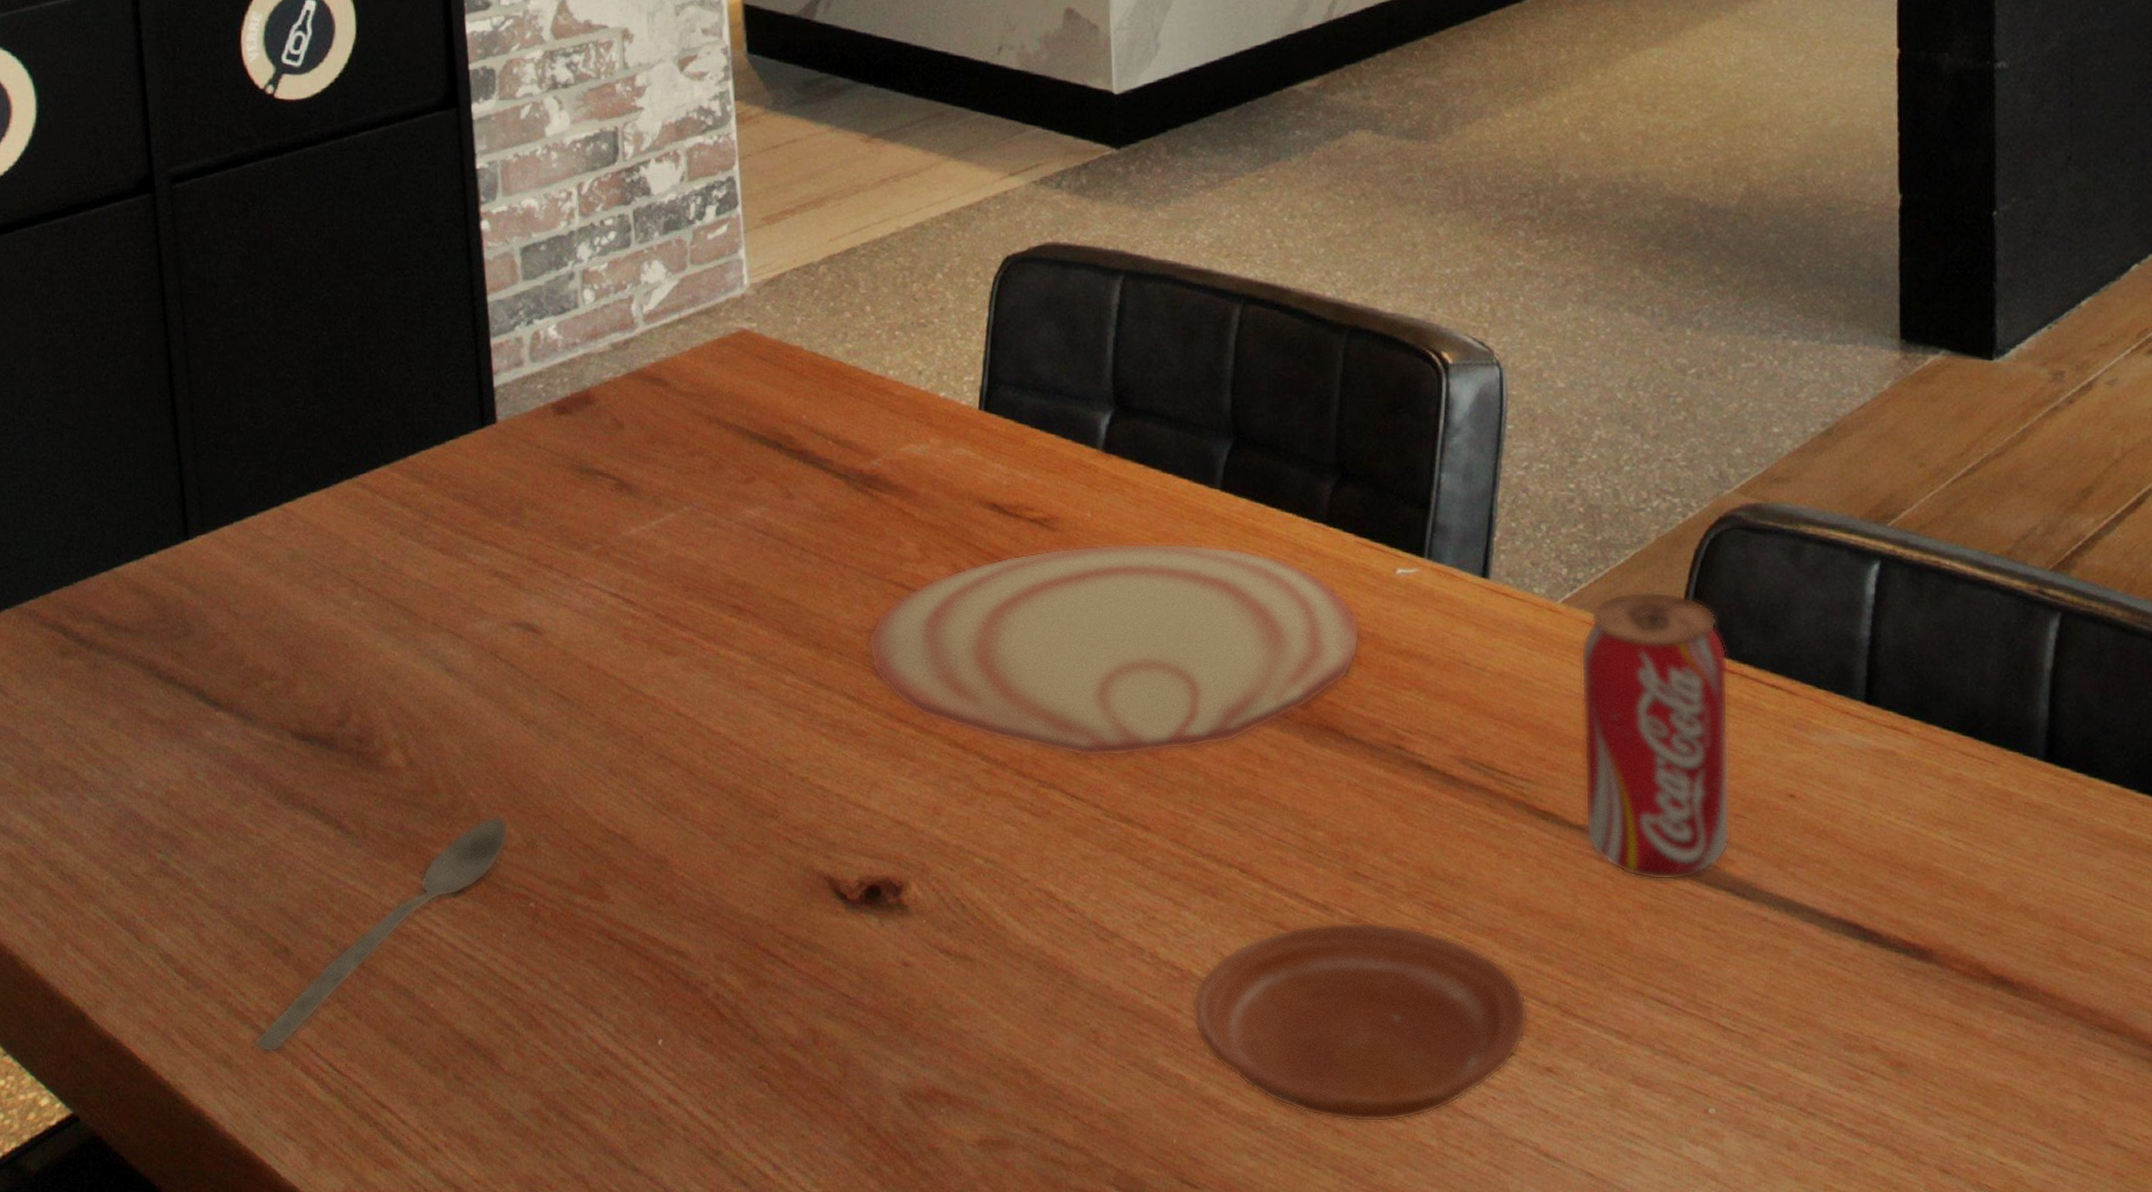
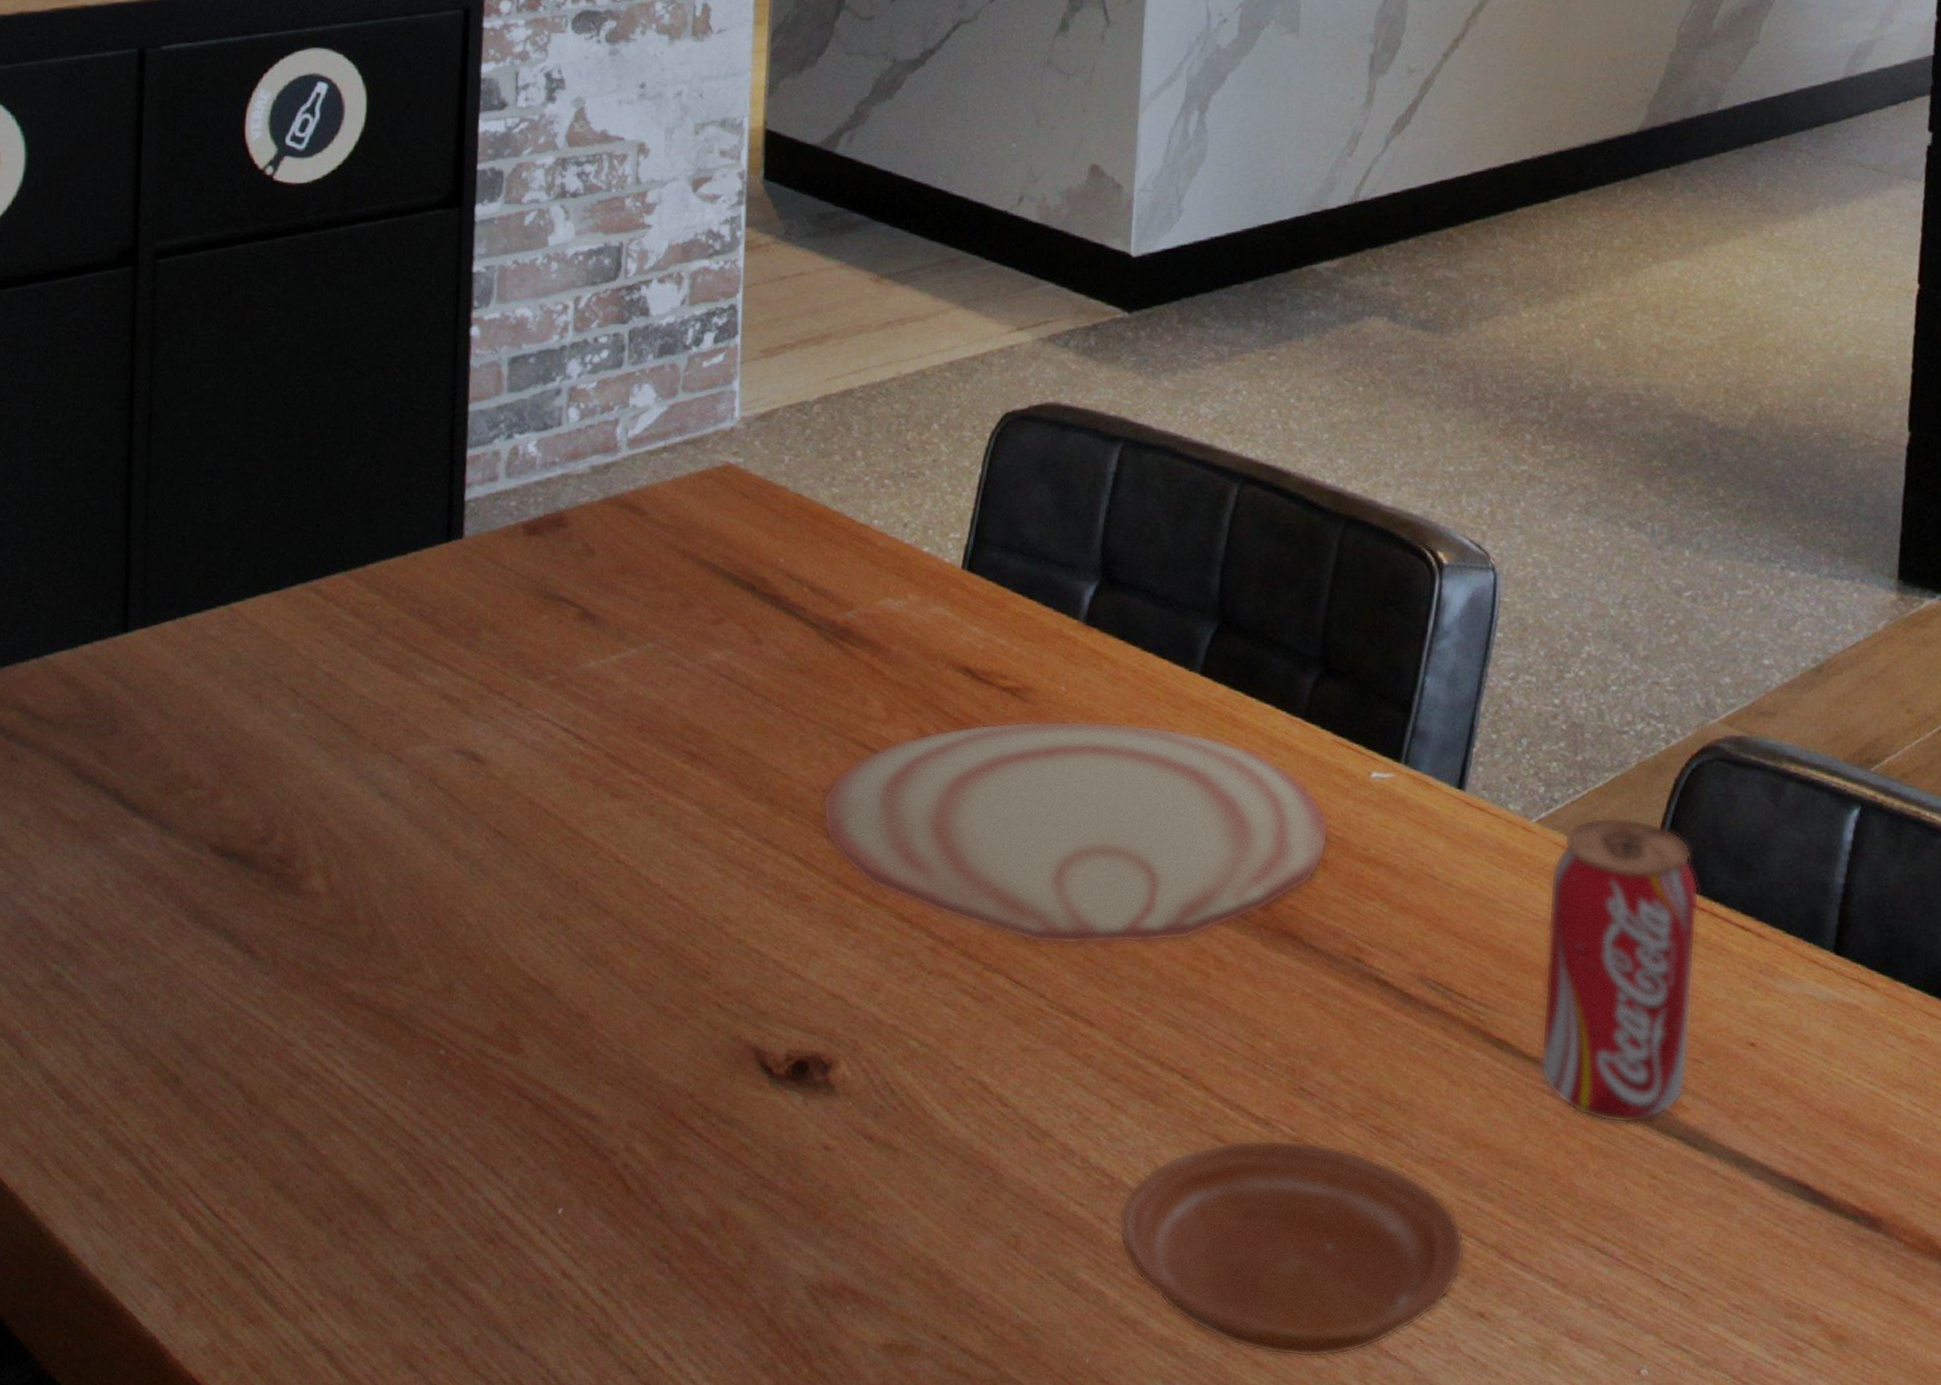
spoon: present [253,816,509,1053] -> none [130,953,426,1190]

